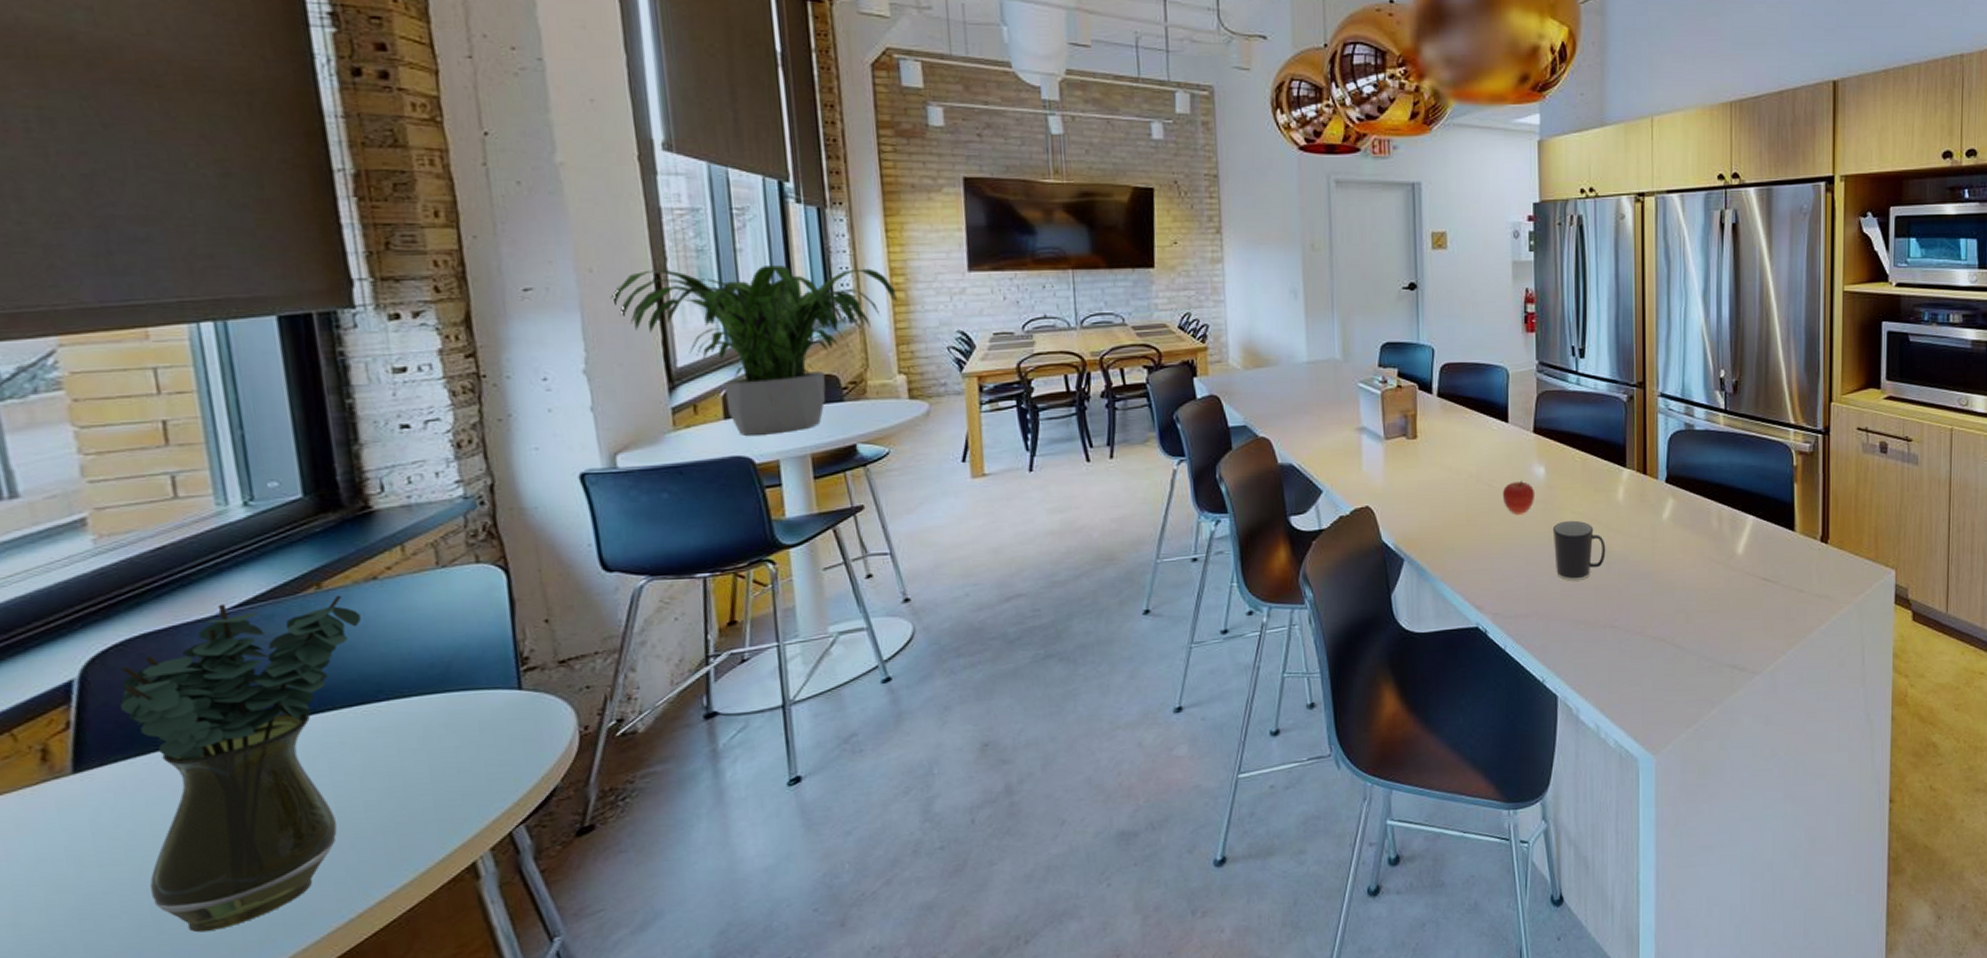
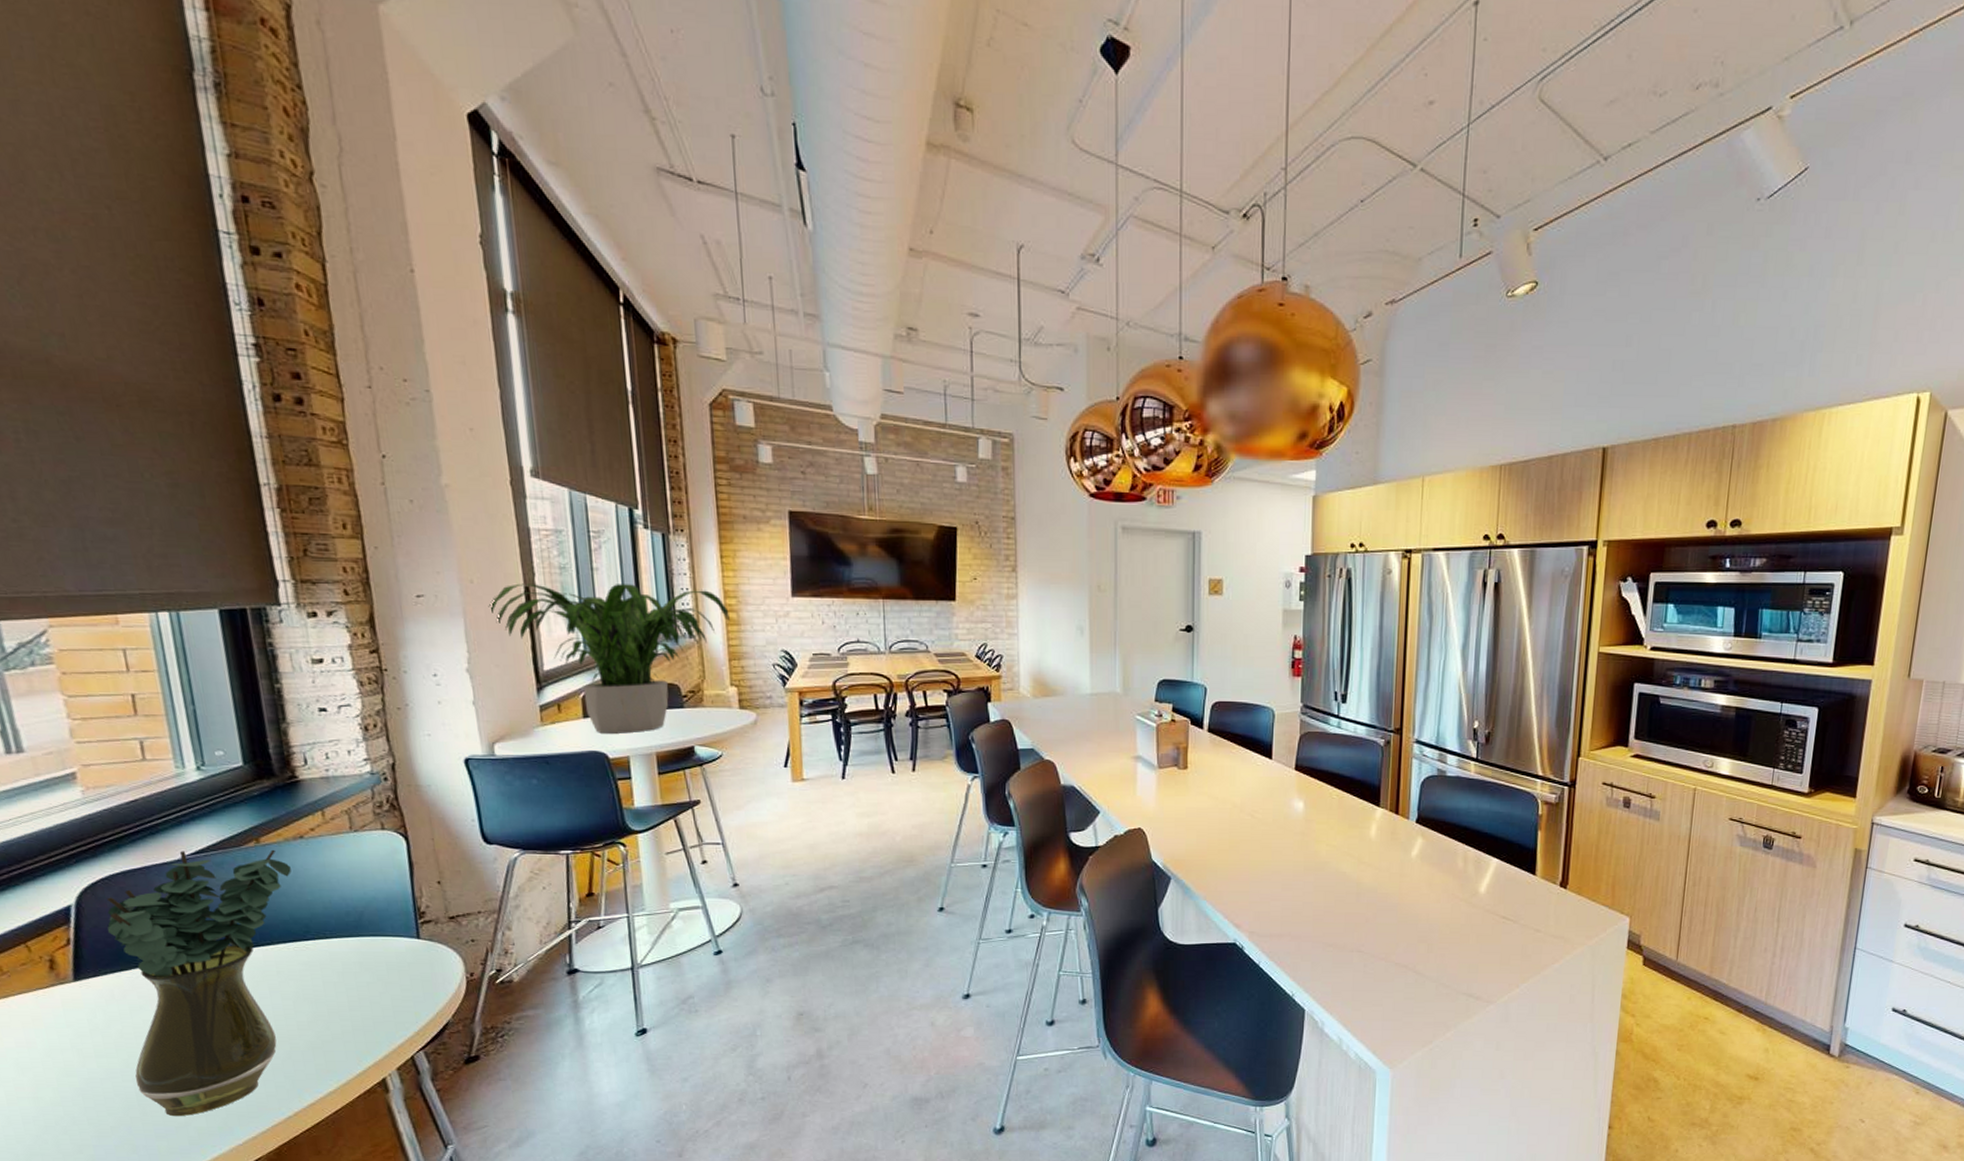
fruit: present [1502,480,1536,515] -> none [1263,812,1294,844]
mug: present [1552,520,1606,582] -> none [1308,852,1357,908]

